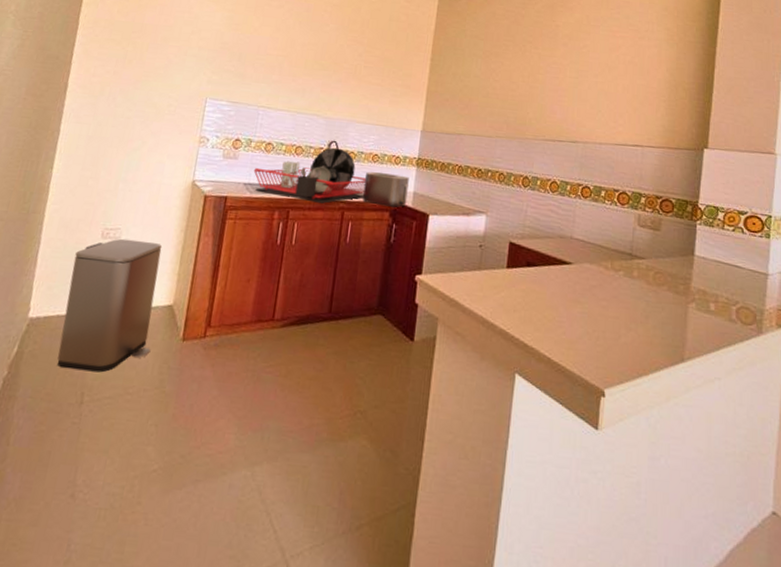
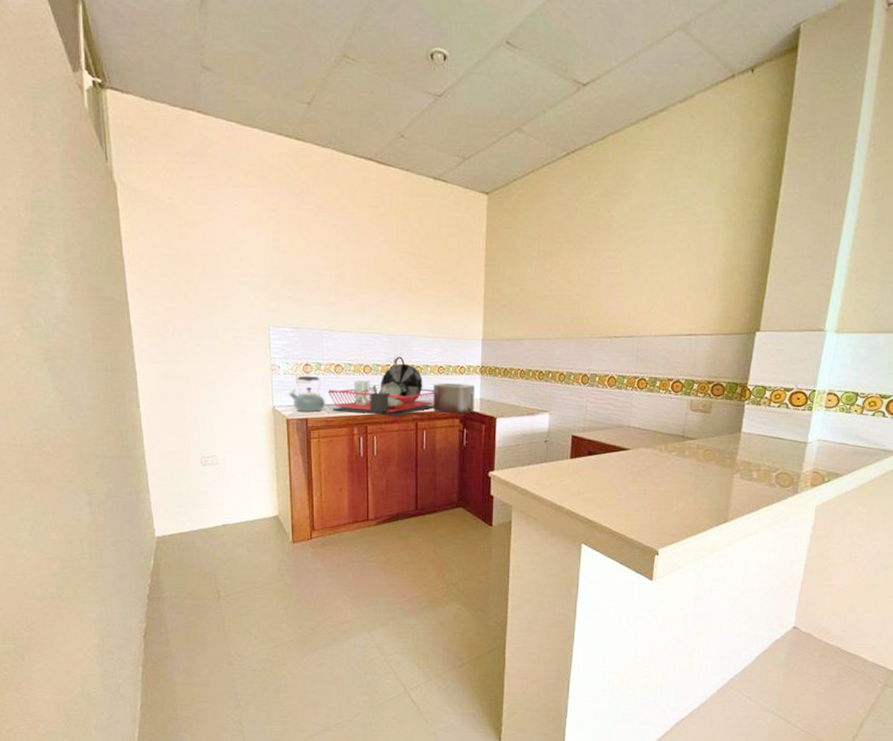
pedal bin: present [57,238,162,373] -> none [182,464,267,574]
kettle: none [211,151,250,191] -> present [287,375,325,412]

